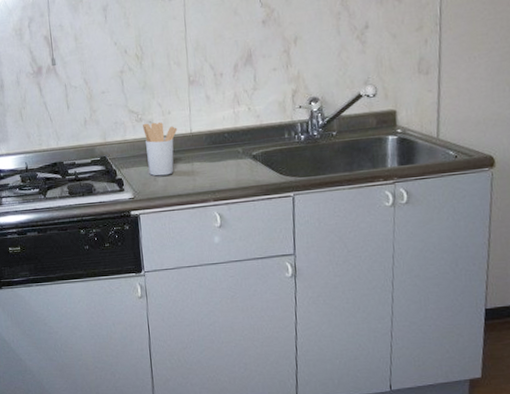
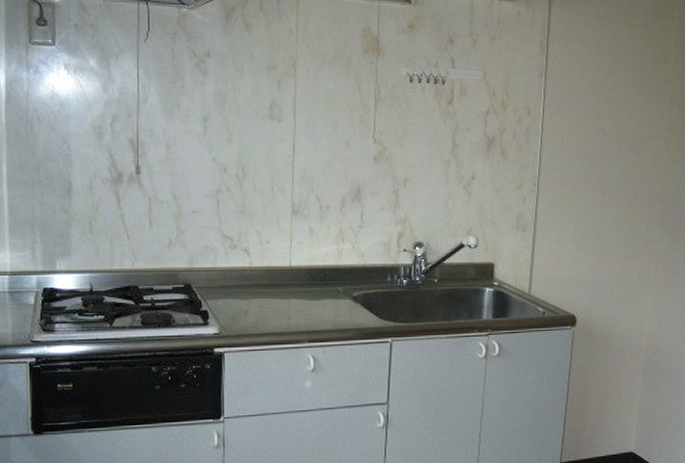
utensil holder: present [143,122,178,176] -> none [237,251,276,311]

